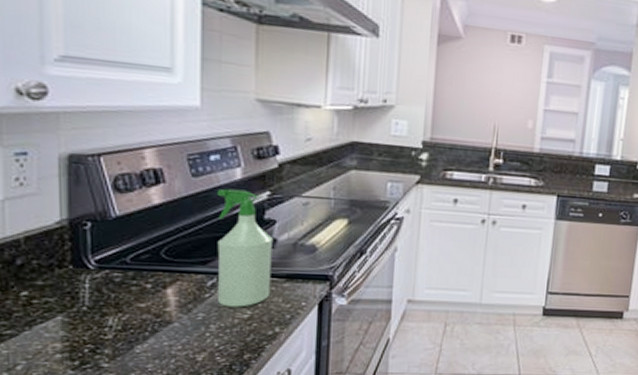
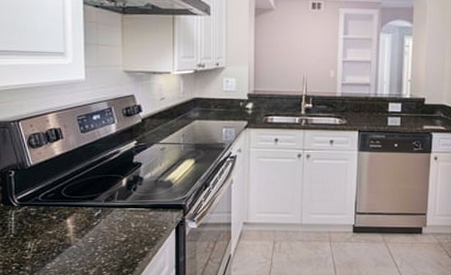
spray bottle: present [216,188,274,307] -> none [98,140,141,232]

